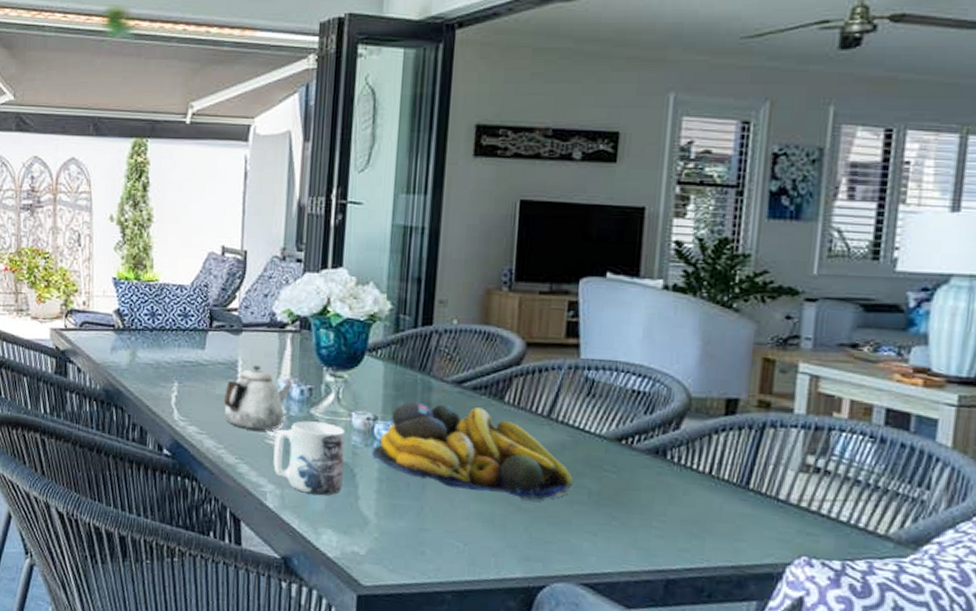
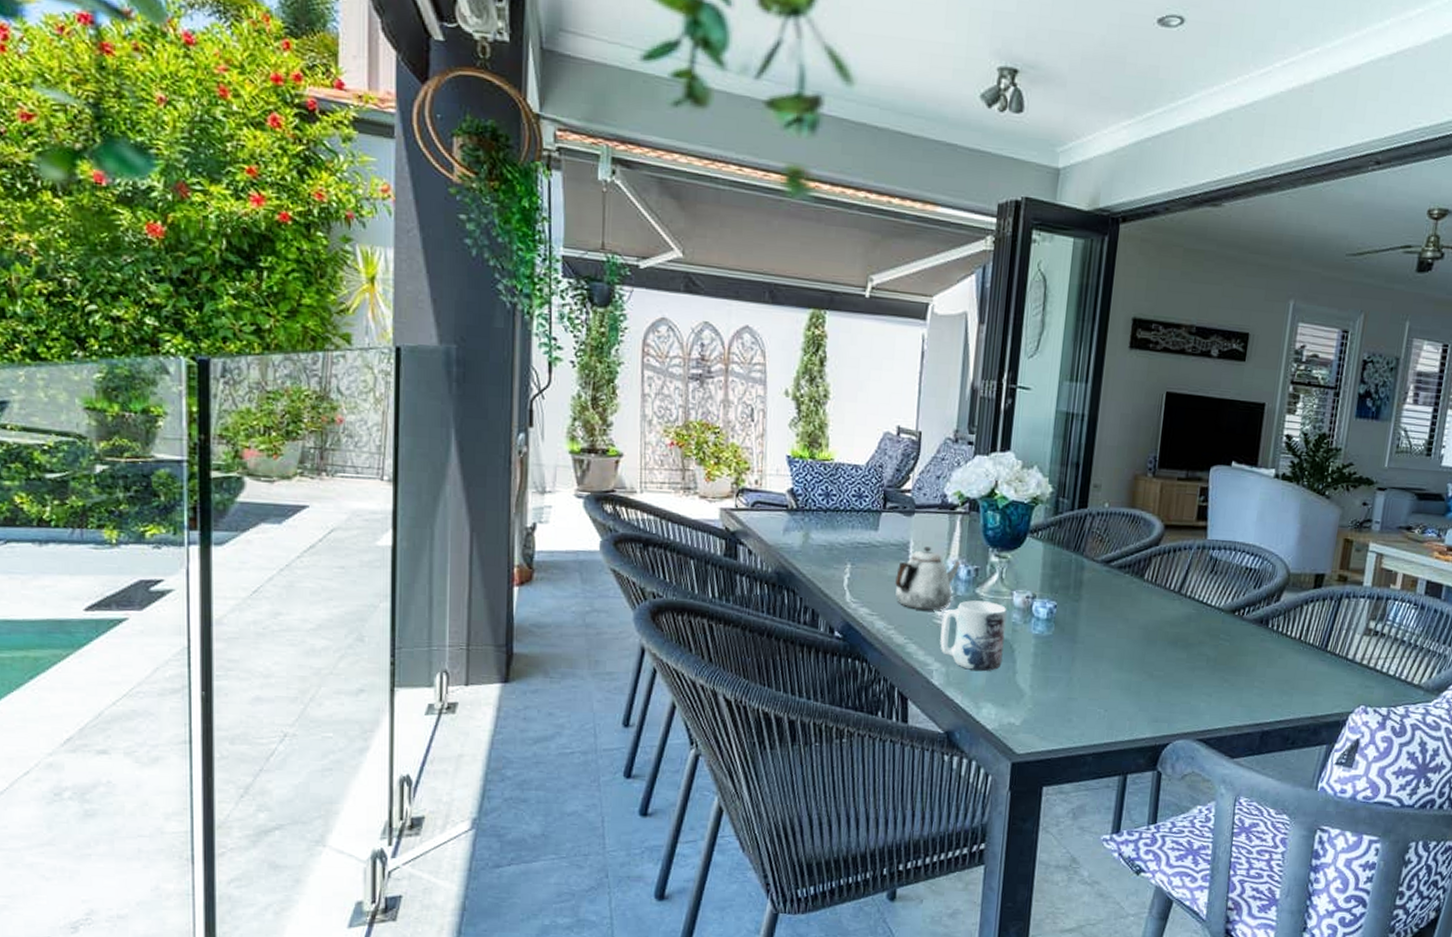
fruit bowl: present [371,401,574,501] -> none [1029,580,1196,669]

